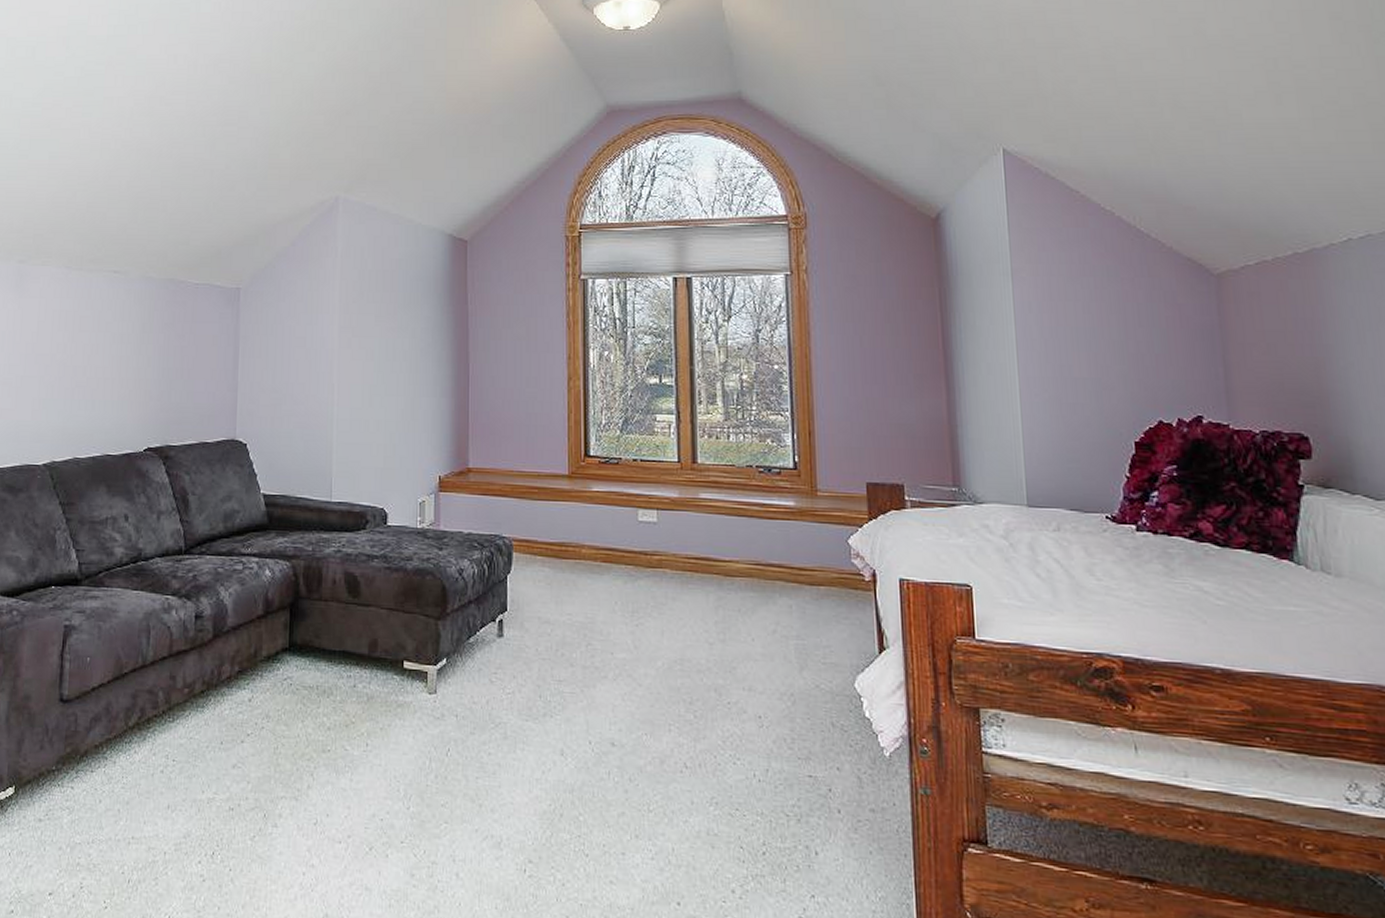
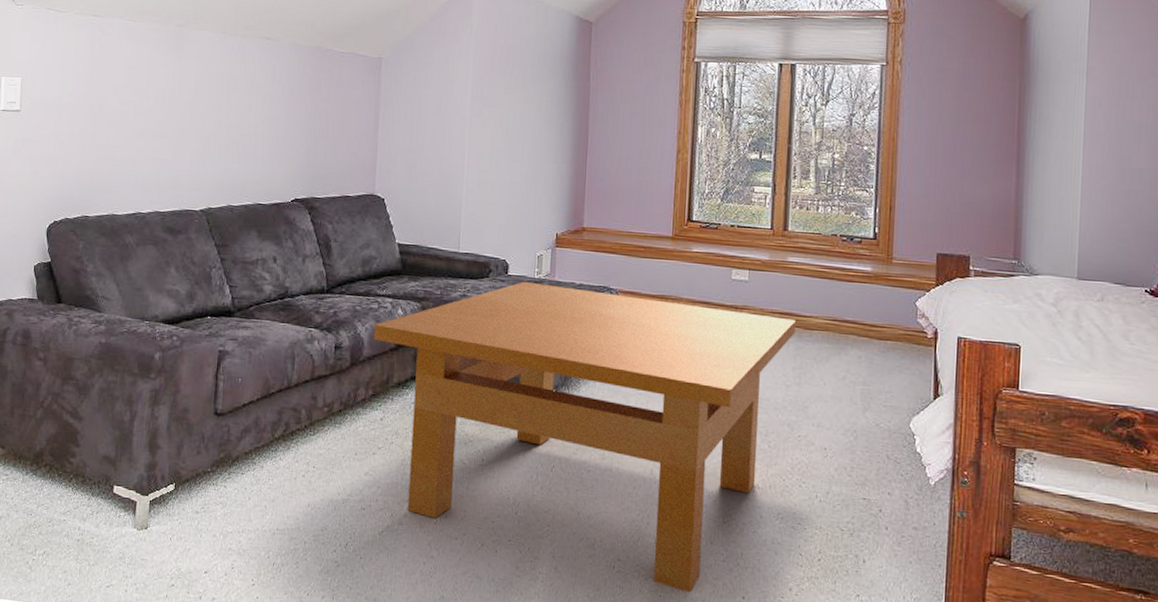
table: none [238,532,715,900] -> present [373,281,797,593]

